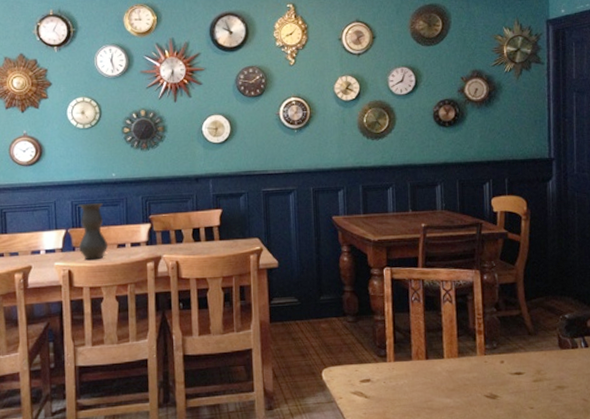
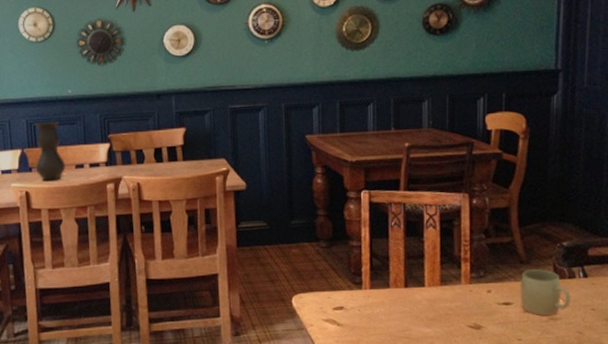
mug: none [529,340,575,385] -> present [520,269,571,316]

